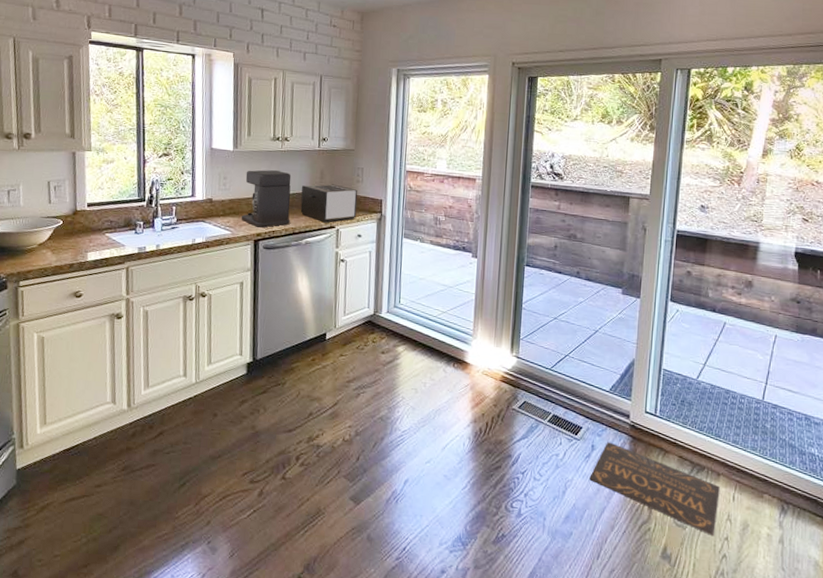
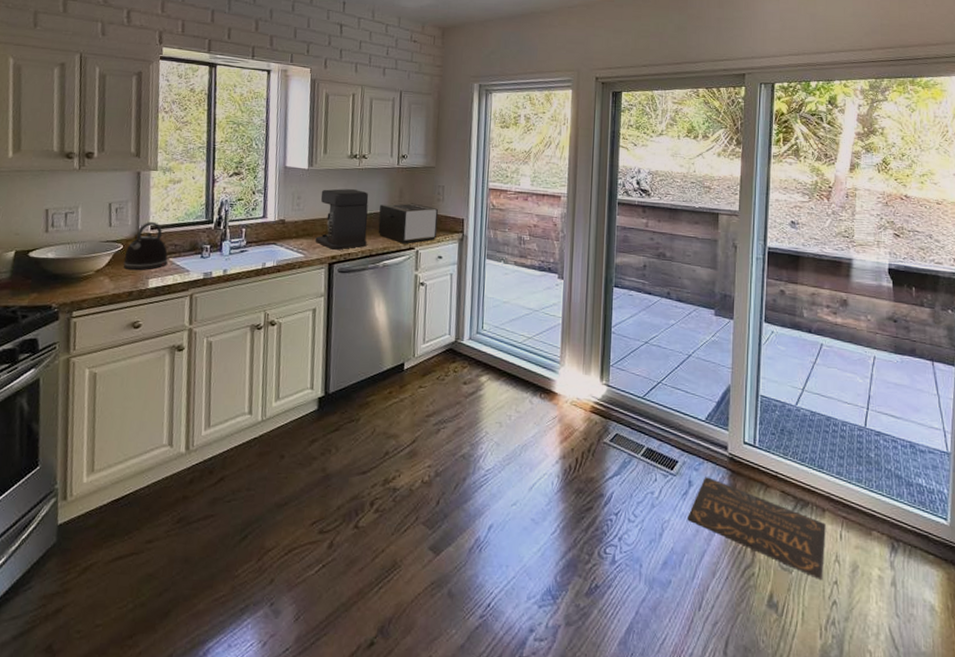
kettle: none [63,199,105,244] -> present [123,222,168,270]

